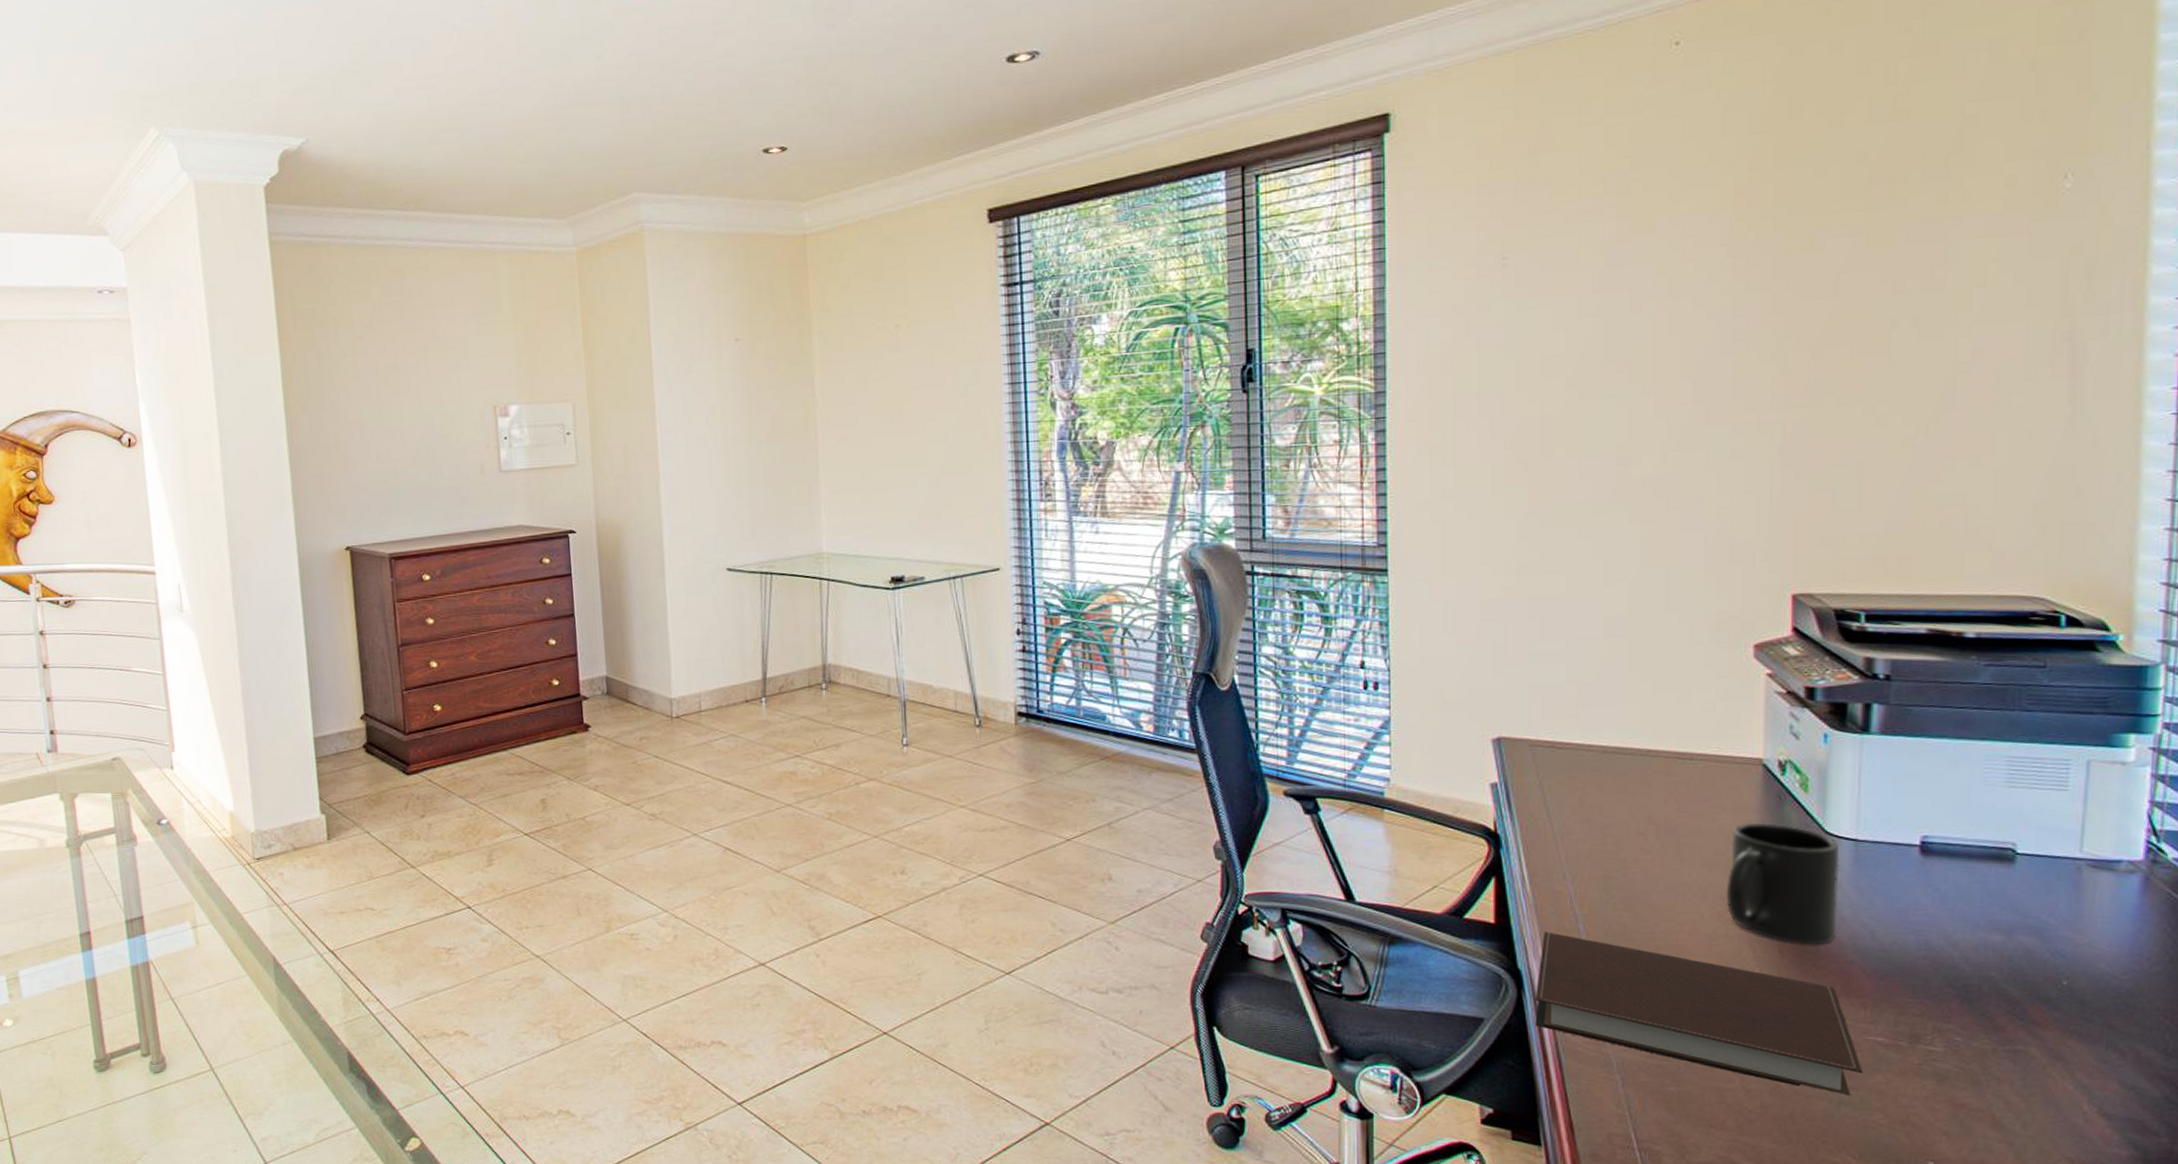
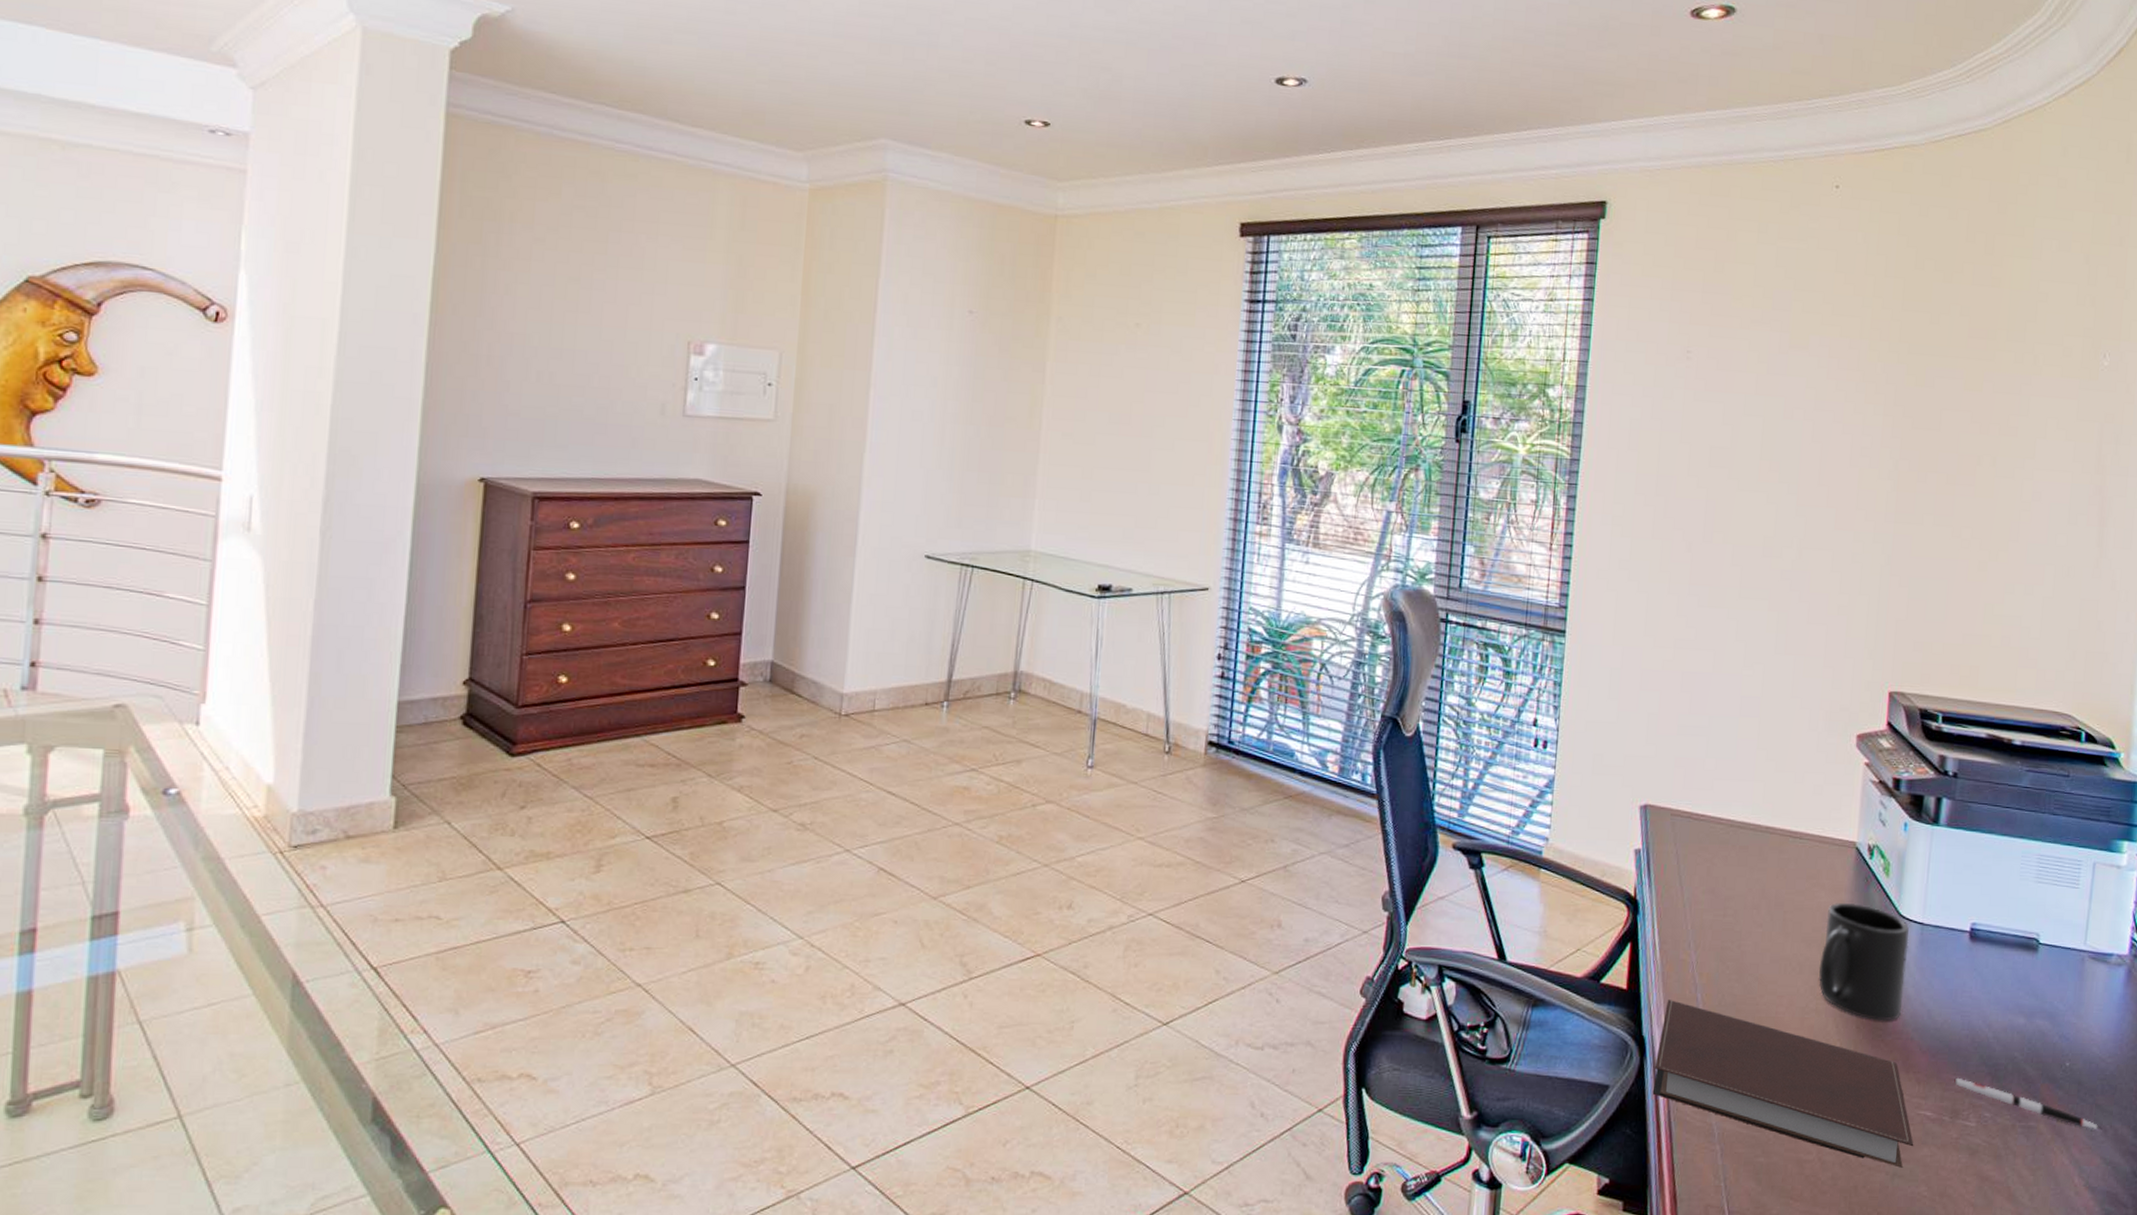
pen: none [1911,1000,2119,1052] -> present [1954,1077,2102,1129]

